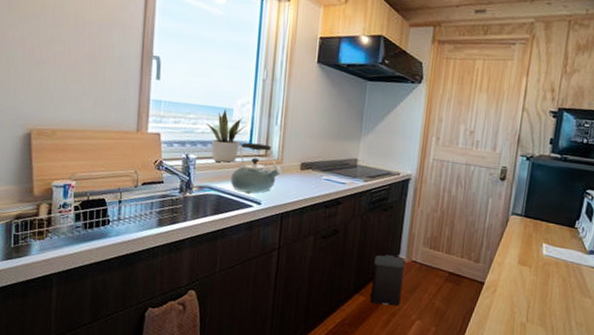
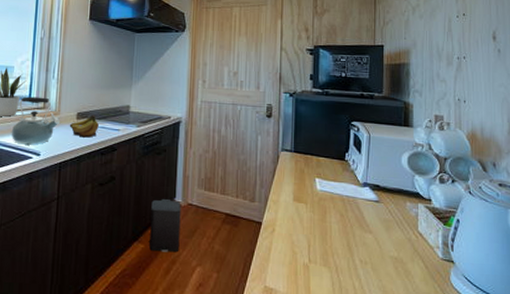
fruit: none [292,165,324,190] -> present [69,114,99,138]

